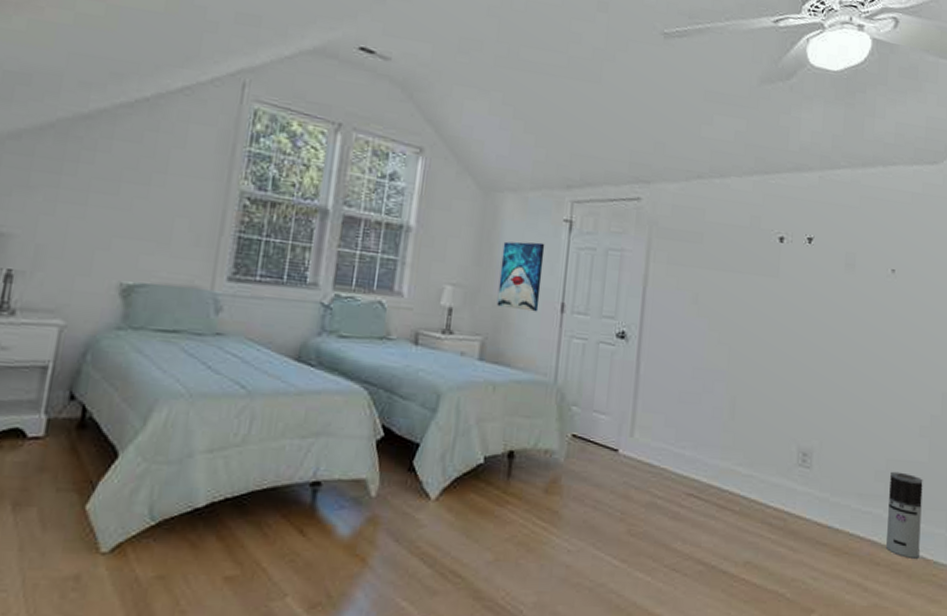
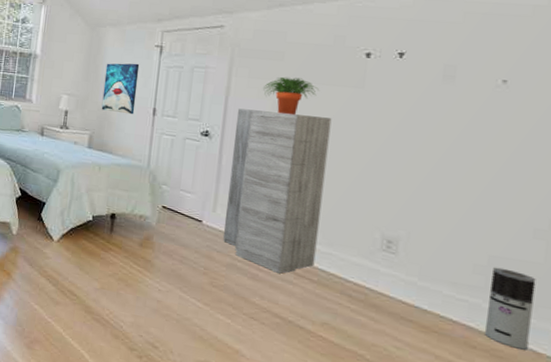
cabinet: none [641,302,750,507] -> present [222,108,332,274]
potted plant: none [683,263,737,310] -> present [263,76,319,116]

